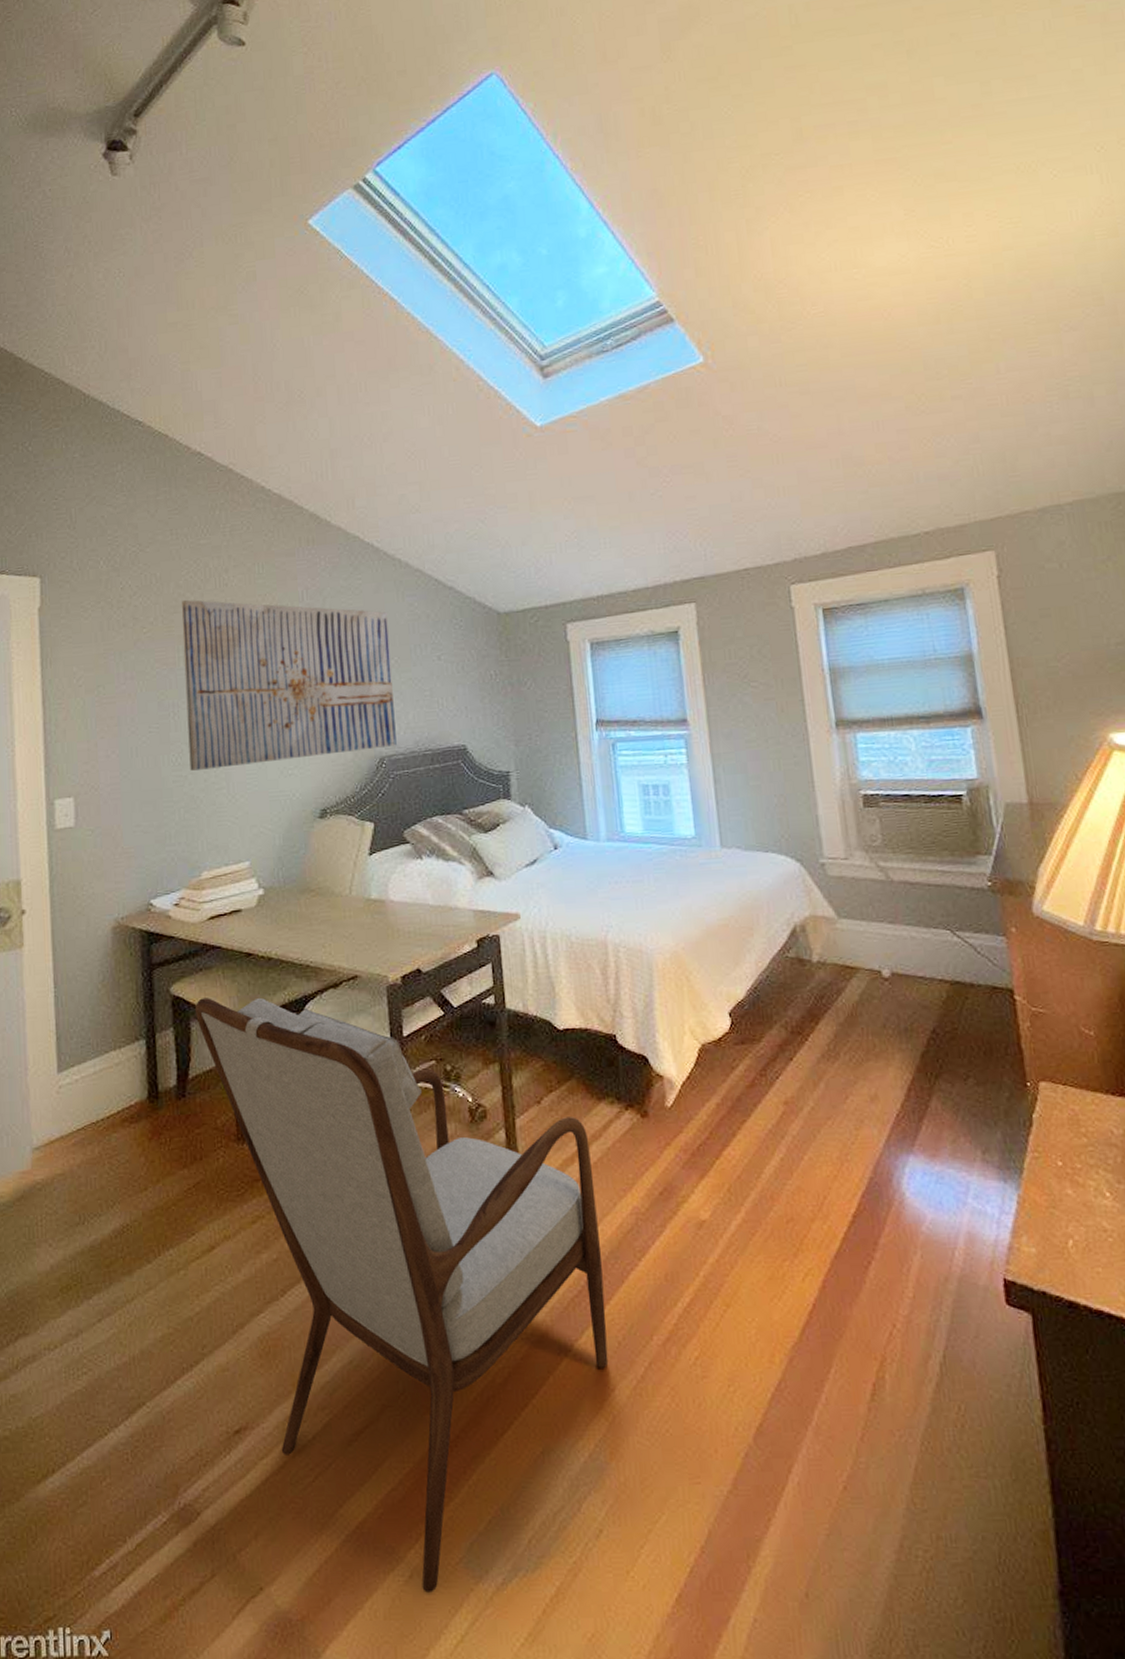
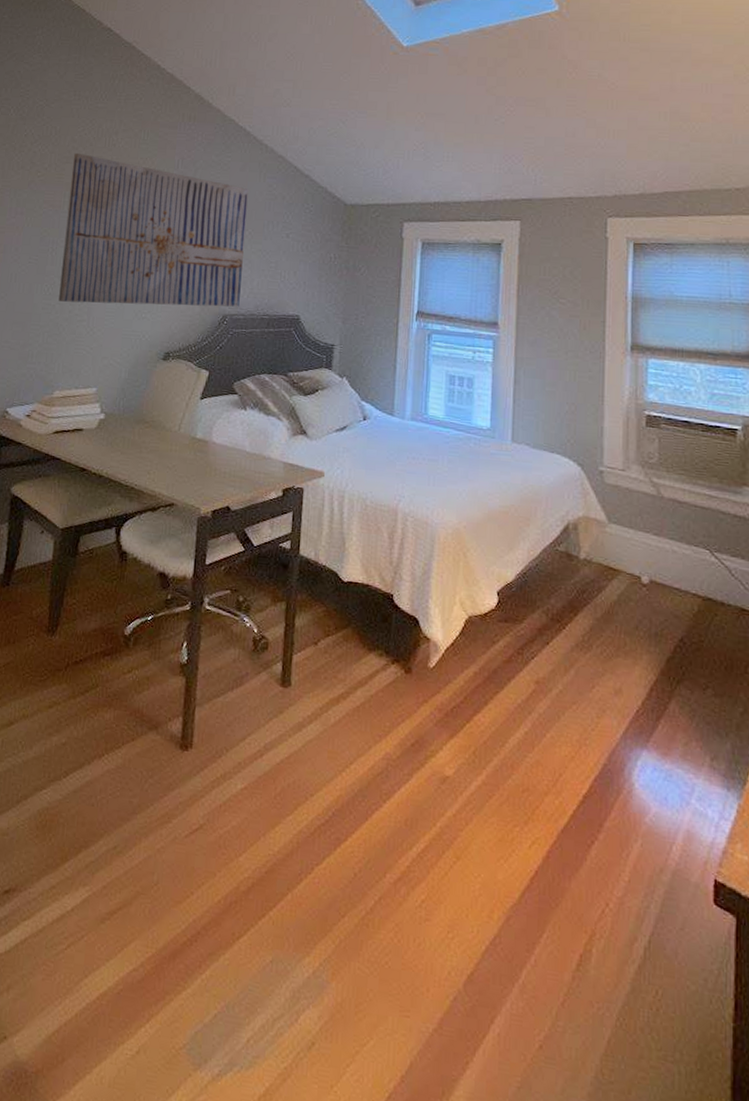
armchair: present [195,997,609,1593] -> none [29,501,355,1071]

